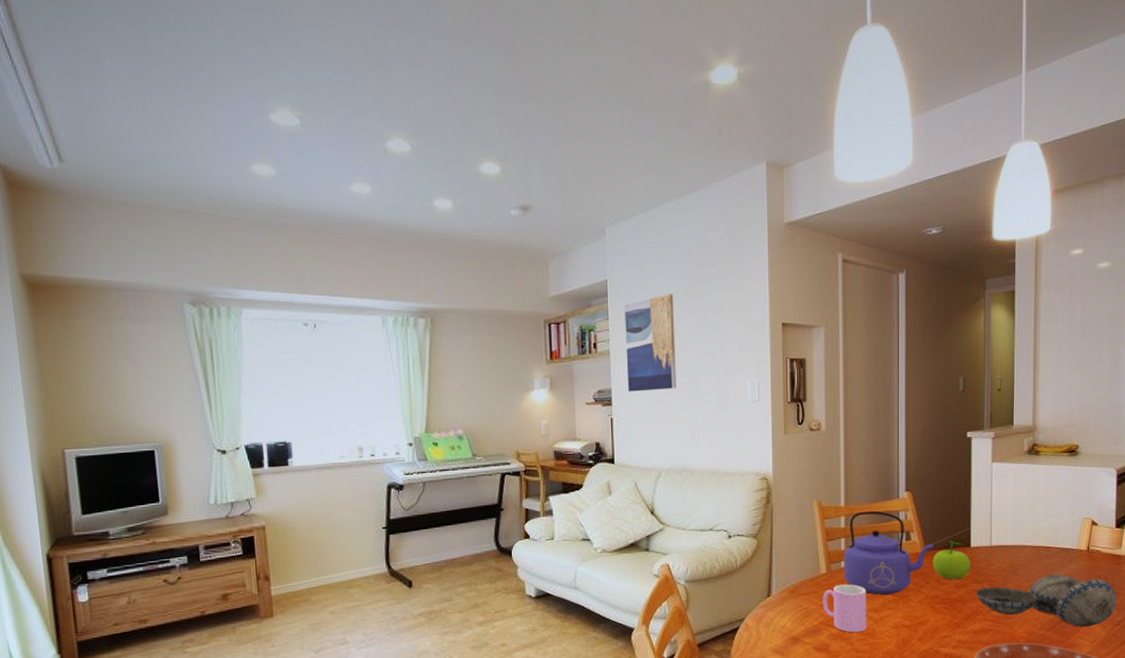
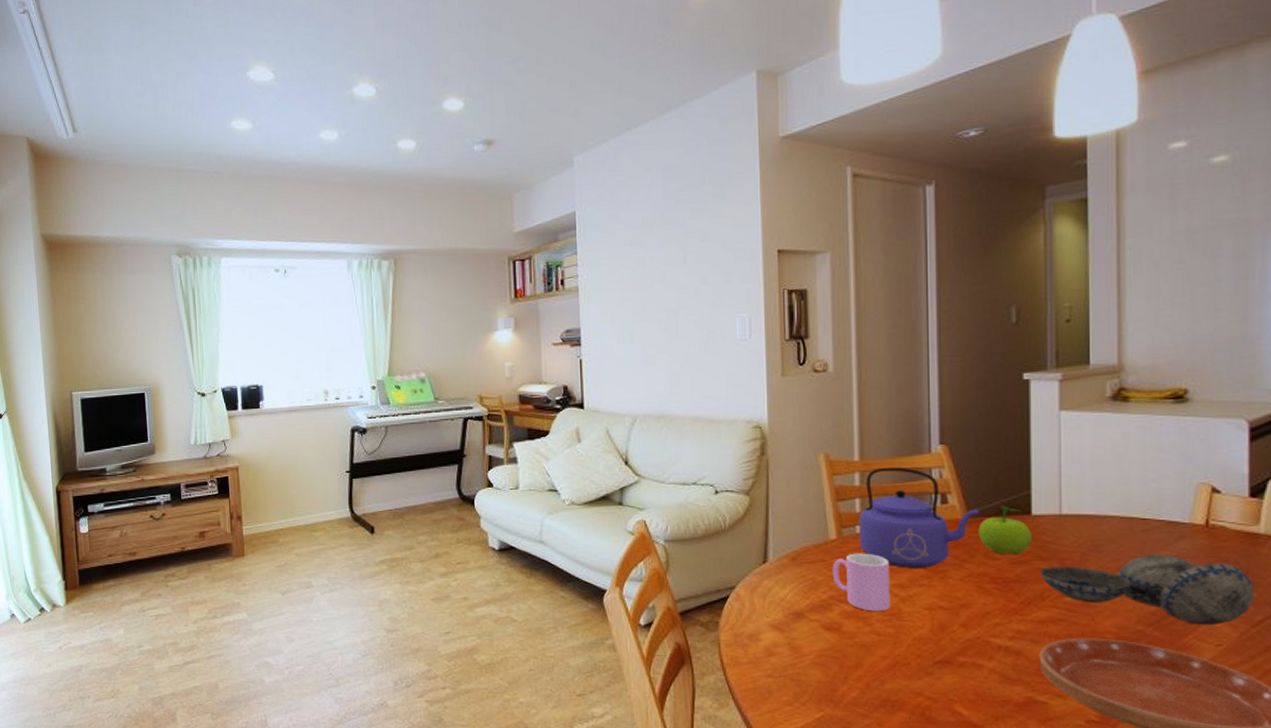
wall art: present [624,294,676,392] -> none [594,223,653,331]

